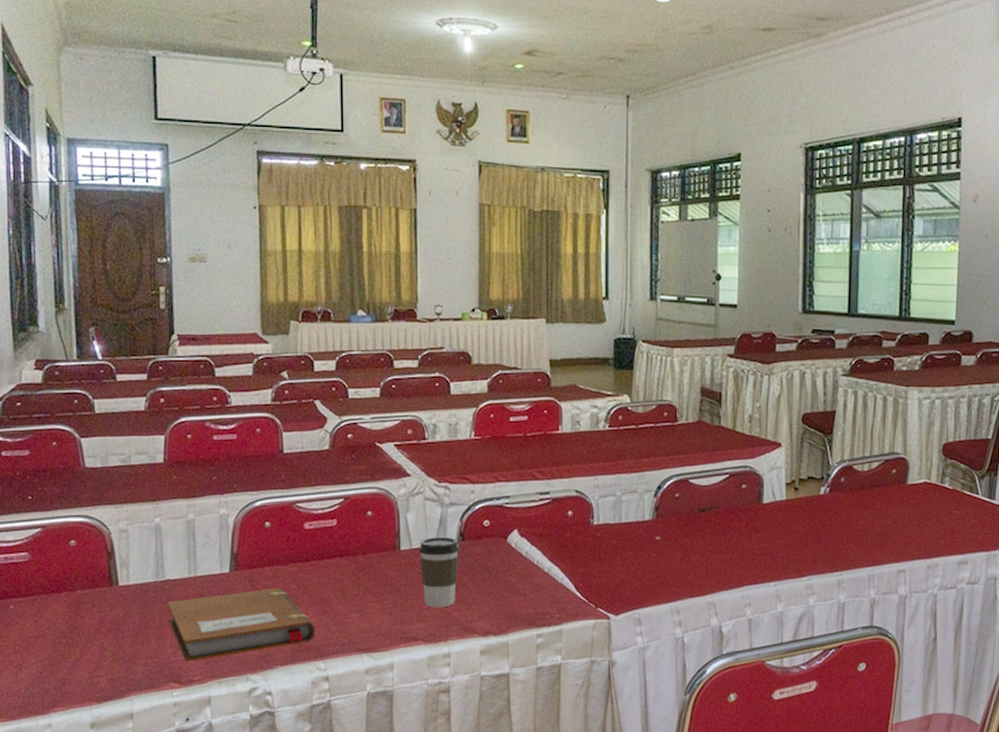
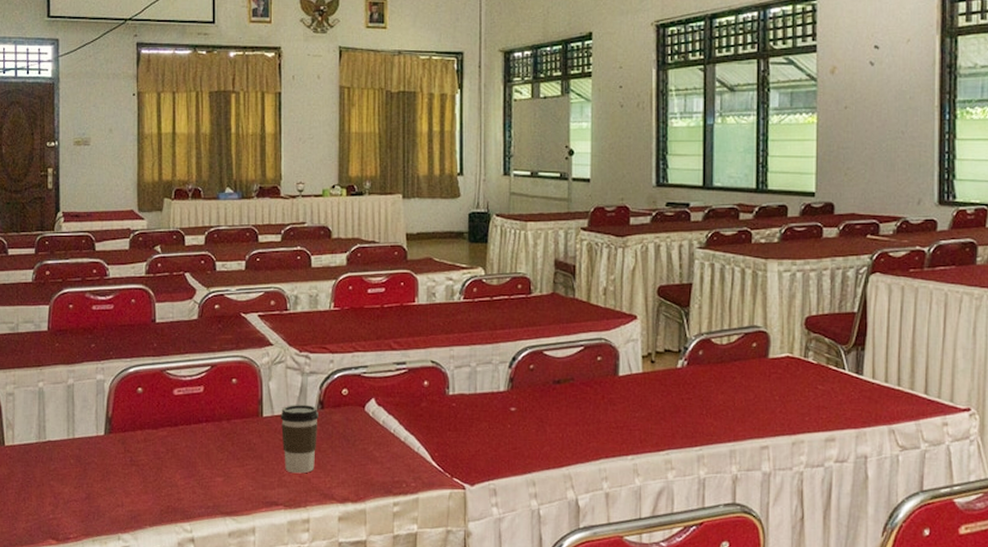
notebook: present [168,587,316,663] -> none [48,450,182,521]

